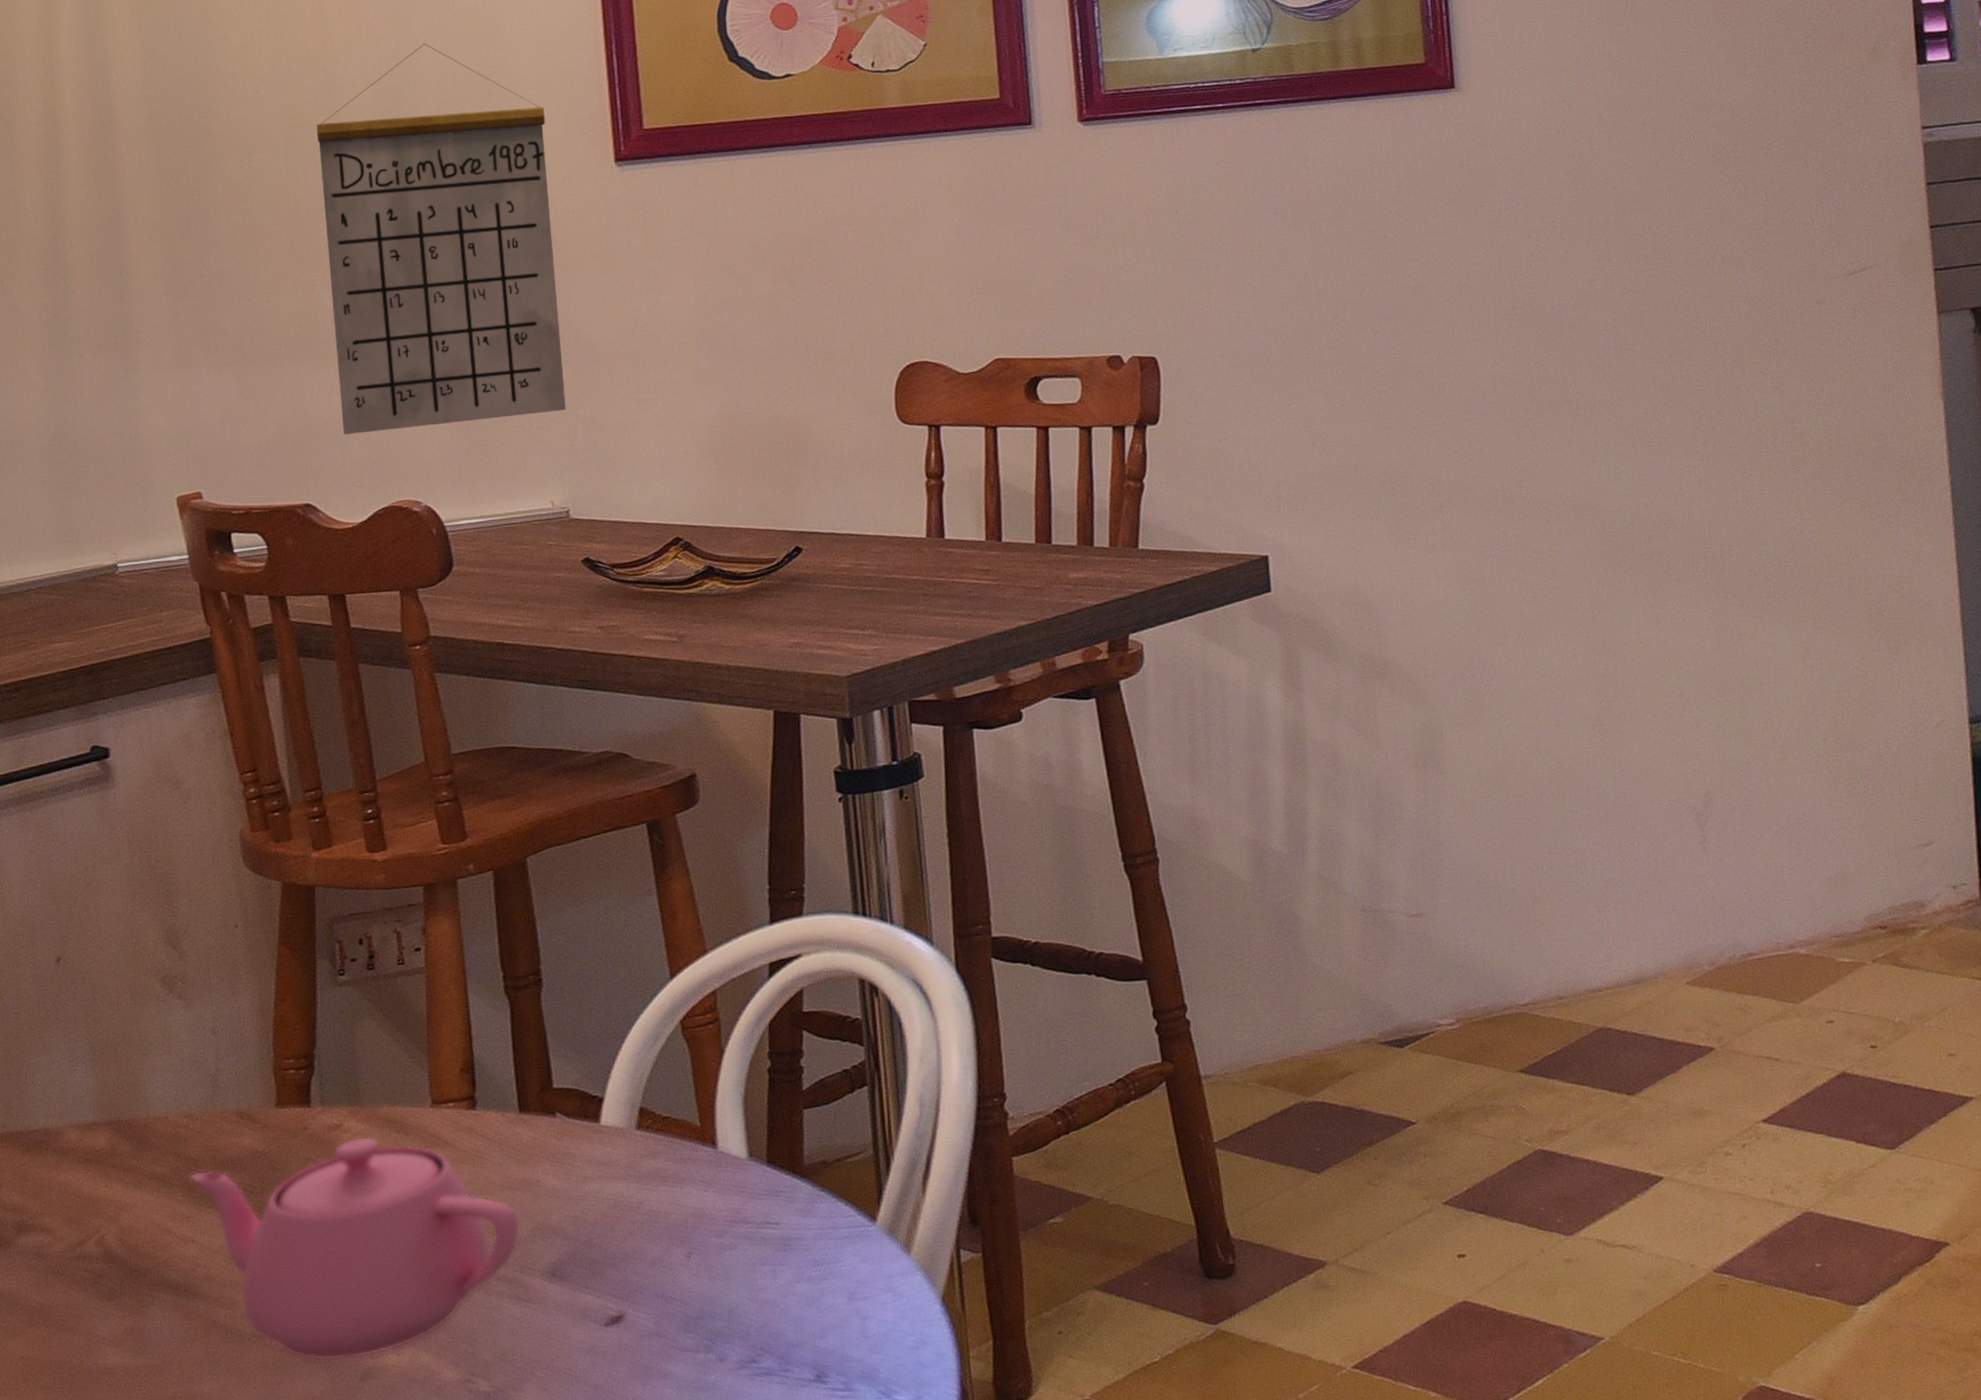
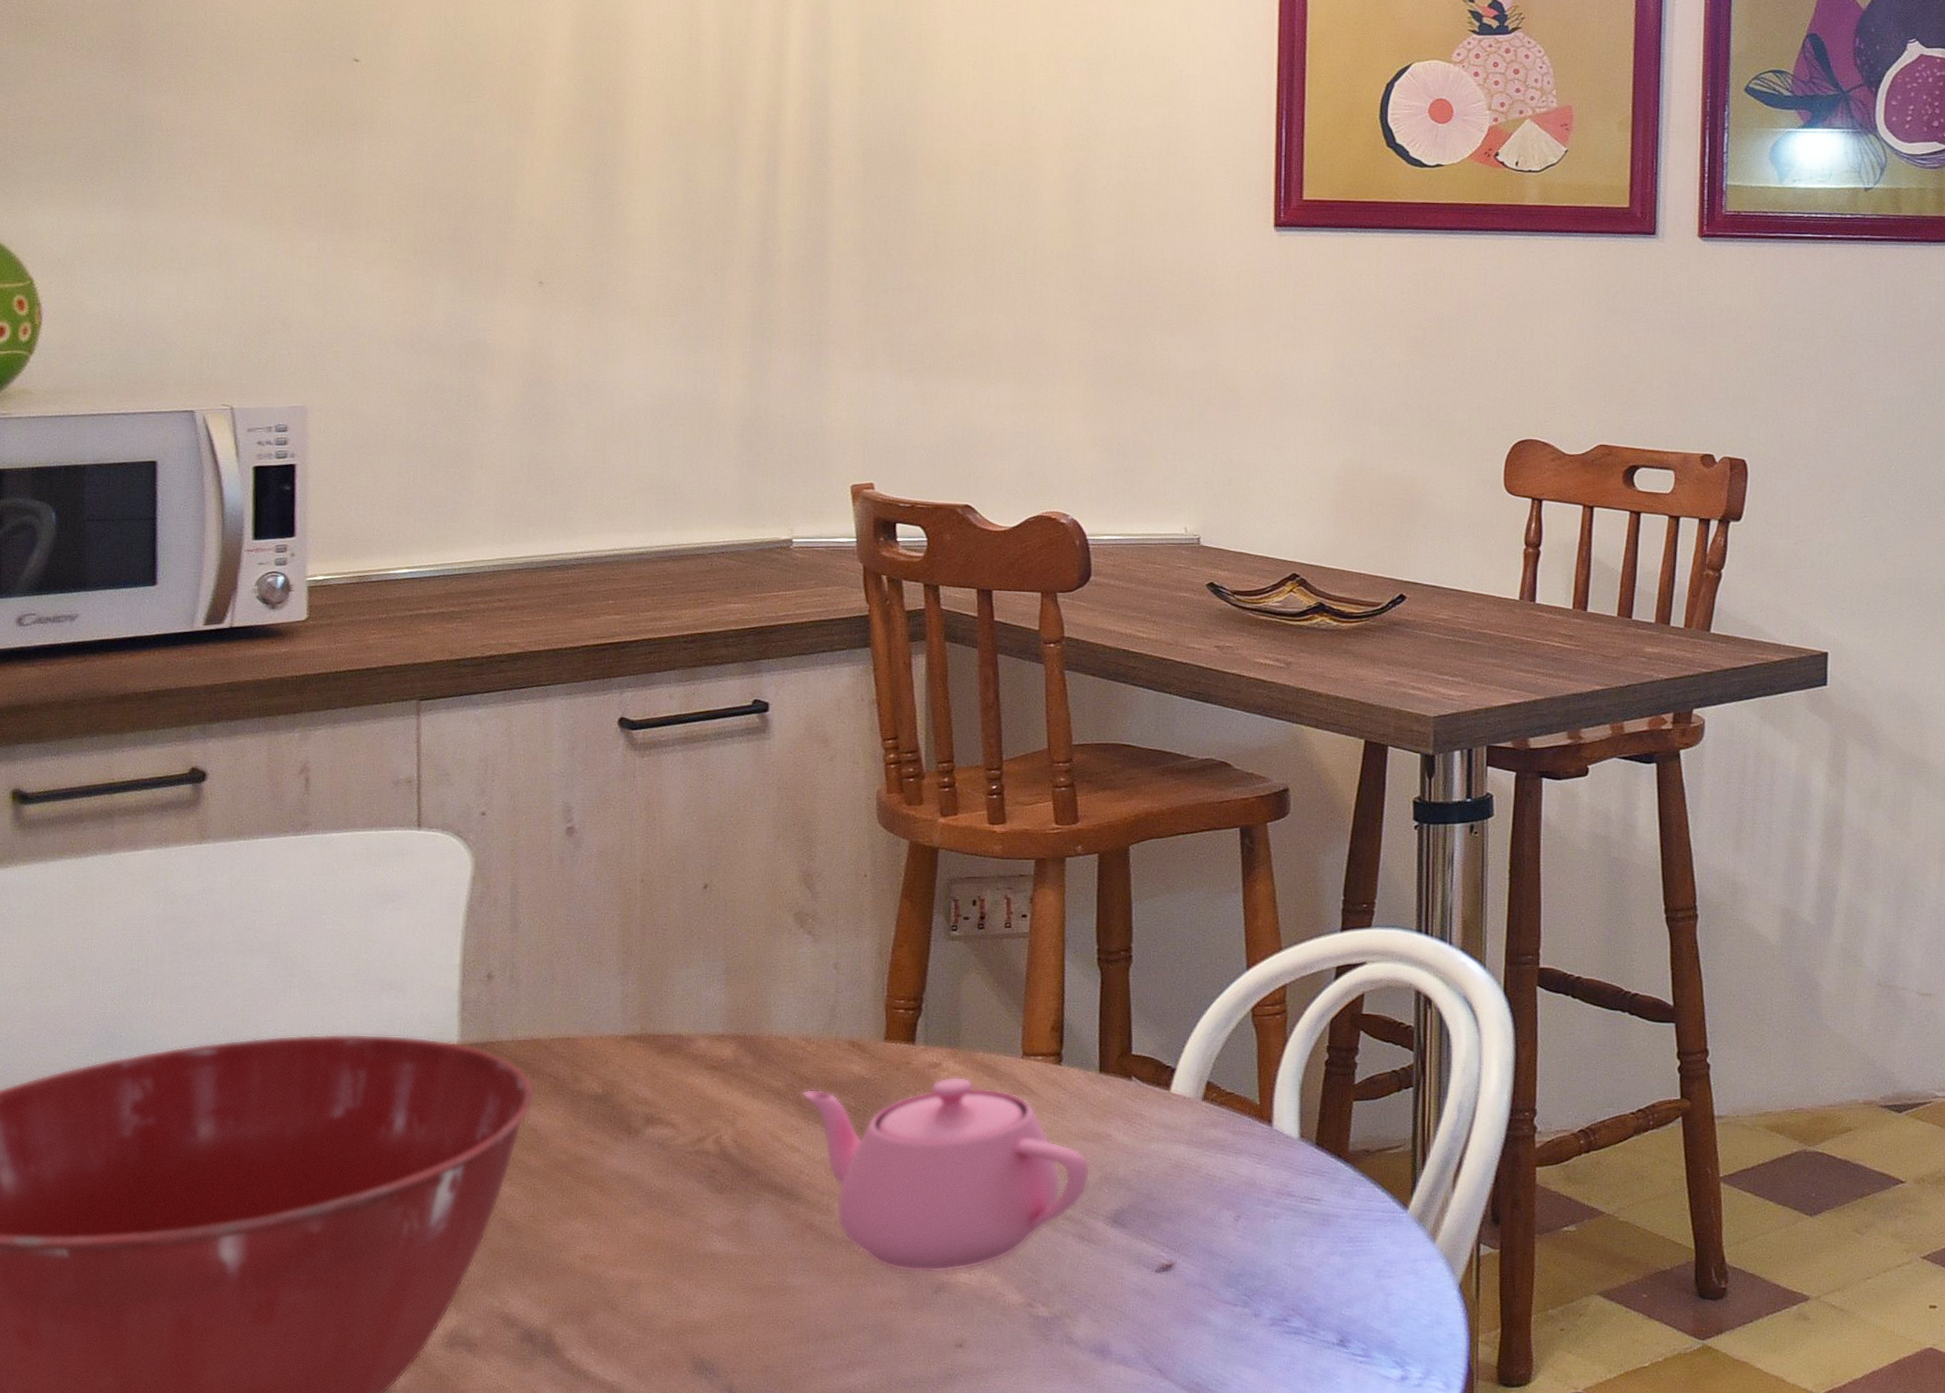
calendar: present [316,43,566,435] -> none [1005,100,1216,448]

